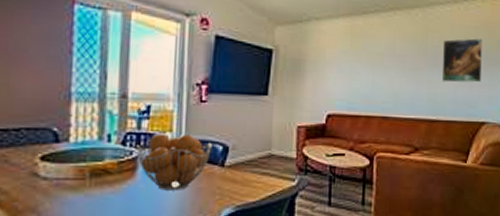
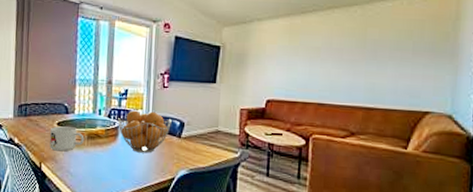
mug: none [28,160,85,198] -> present [50,125,85,152]
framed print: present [441,38,482,83] -> none [381,30,428,74]

